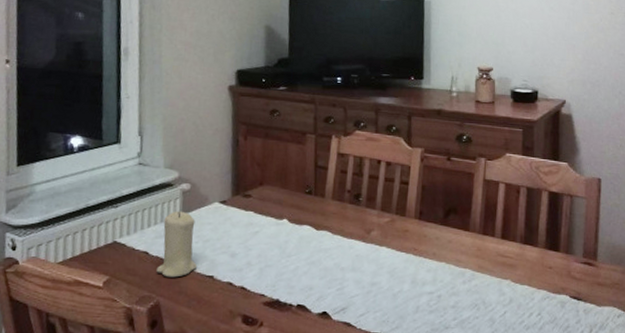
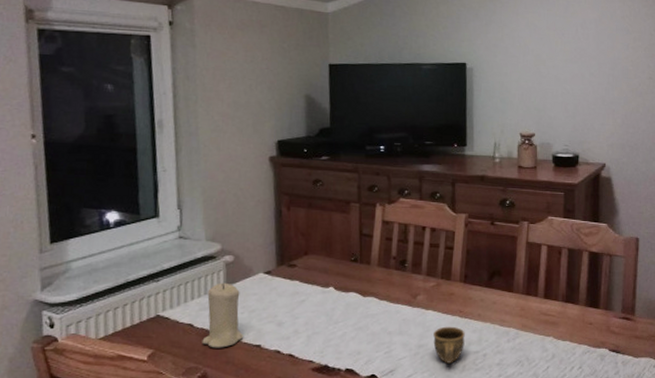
cup: none [386,264,419,304] -> present [433,326,465,364]

